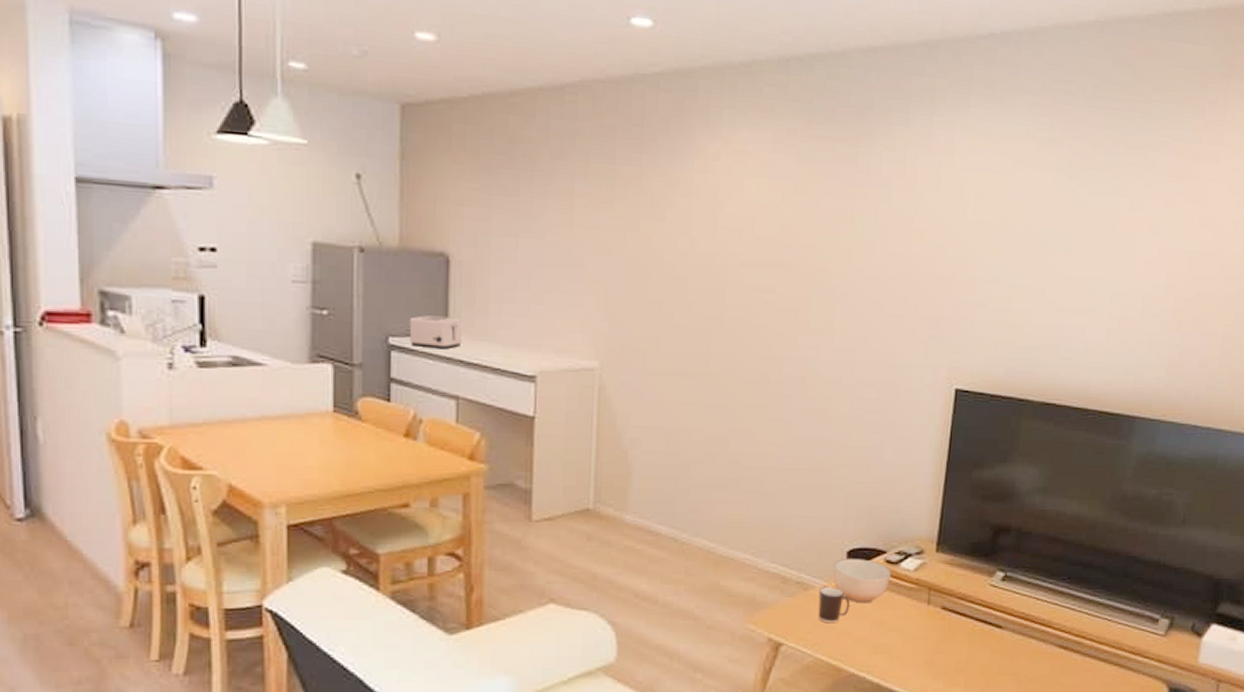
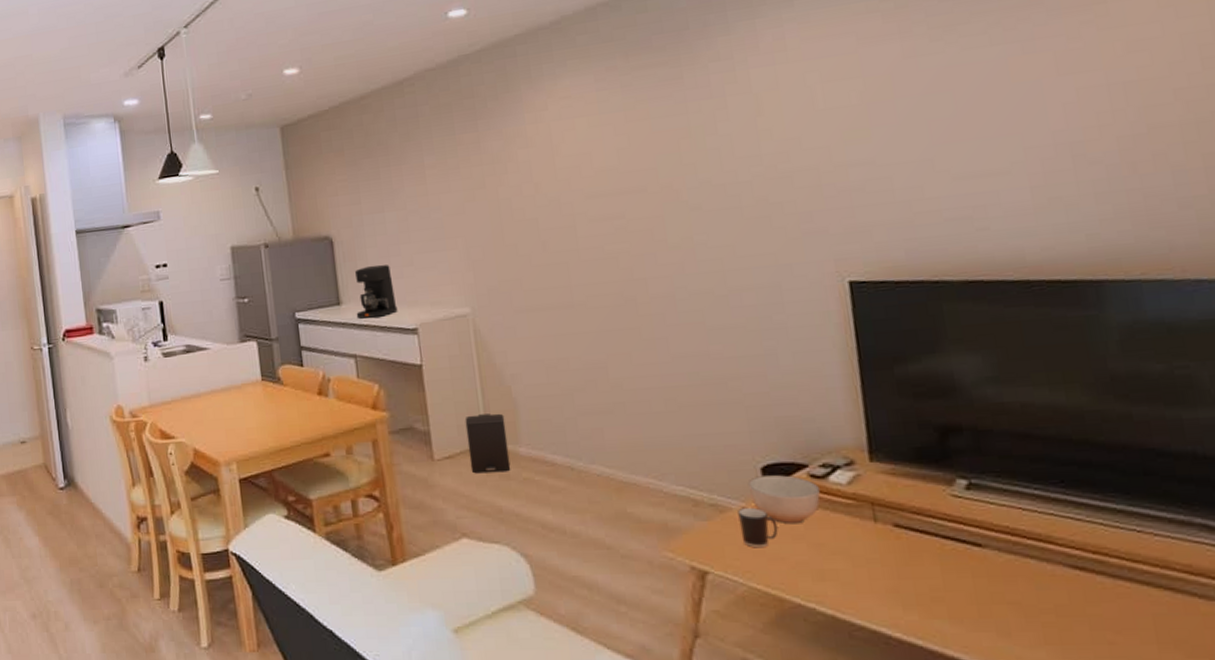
toaster: present [409,315,463,350] -> none [309,288,353,318]
coffee maker: none [465,296,517,359] -> present [355,265,398,319]
pedal bin: none [570,477,616,539] -> present [464,413,511,474]

